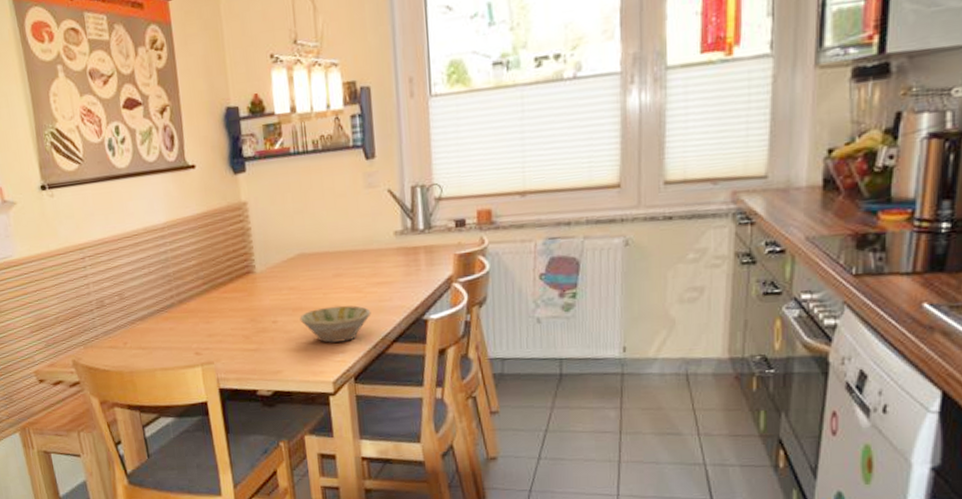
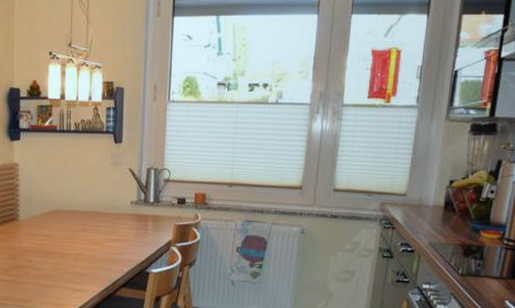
bowl: present [299,305,371,343] -> none [50,253,106,283]

